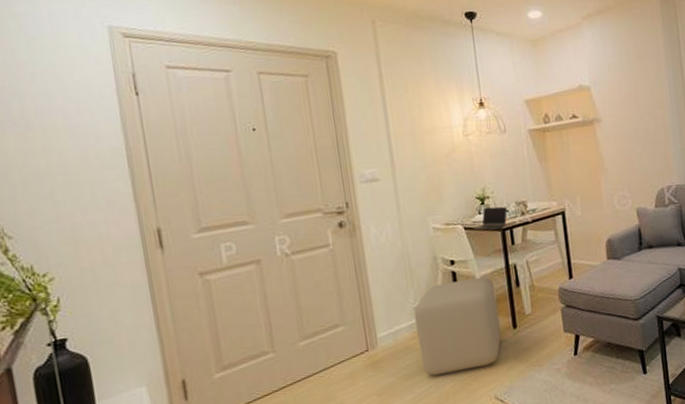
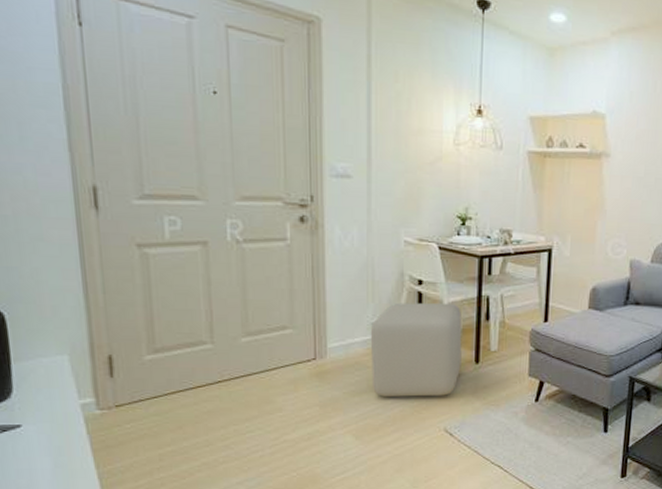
laptop computer: present [473,206,507,231] -> none [448,230,489,257]

